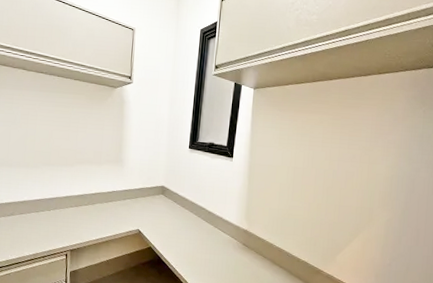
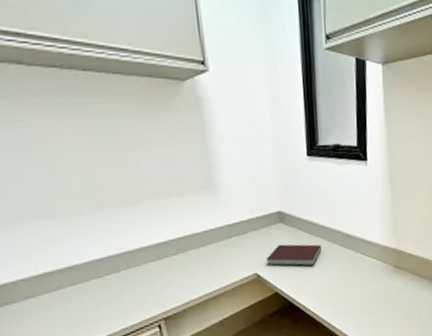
notebook: none [146,210,189,232] -> present [266,244,321,267]

